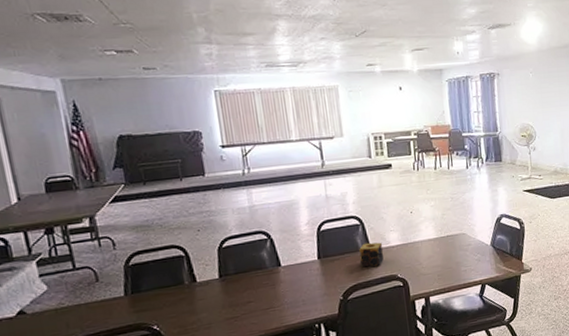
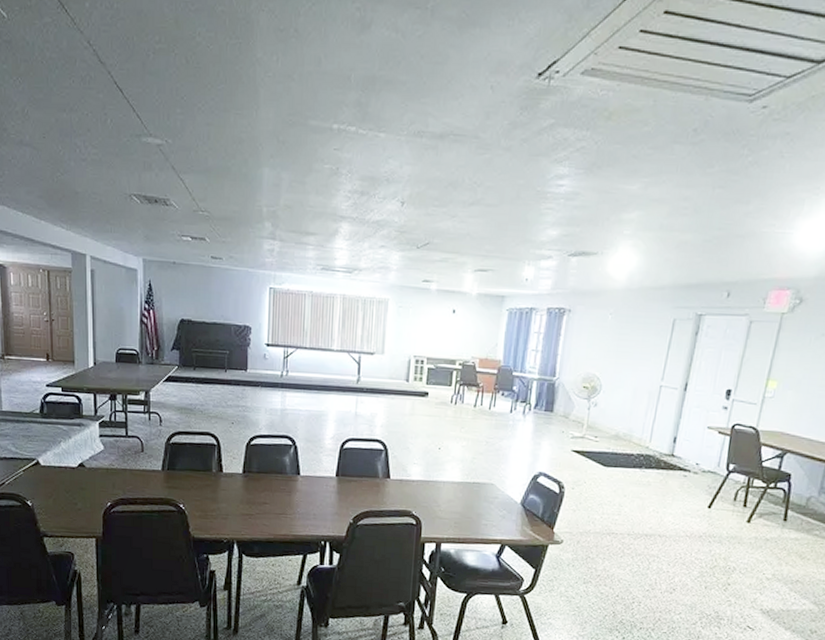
candle: present [359,242,384,268] -> none [376,470,402,498]

